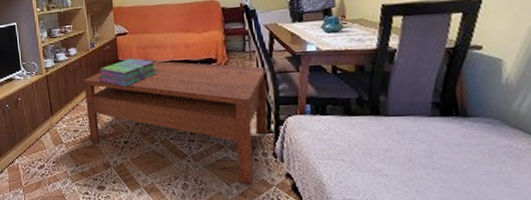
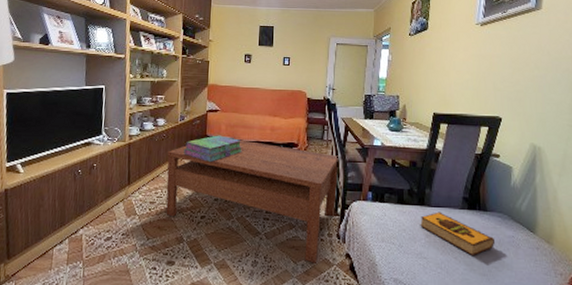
hardback book: none [376,121,484,172] -> present [420,212,496,257]

